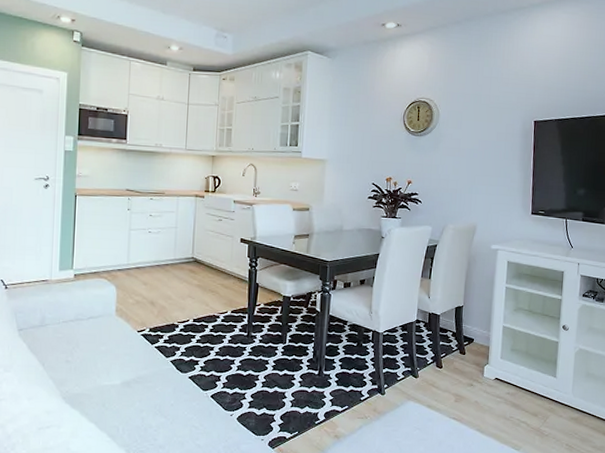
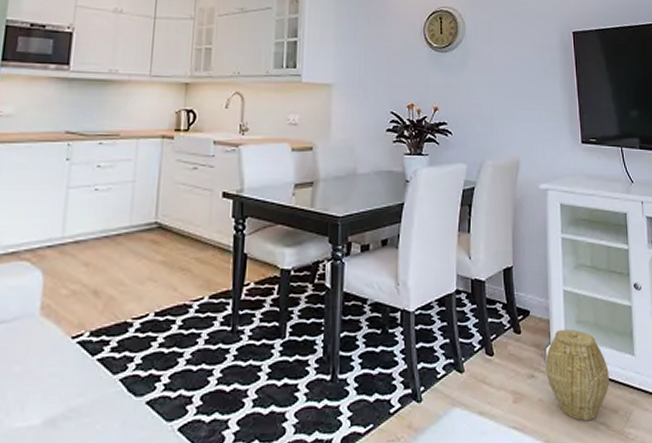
woven basket: none [482,354,534,419] -> present [545,328,609,420]

